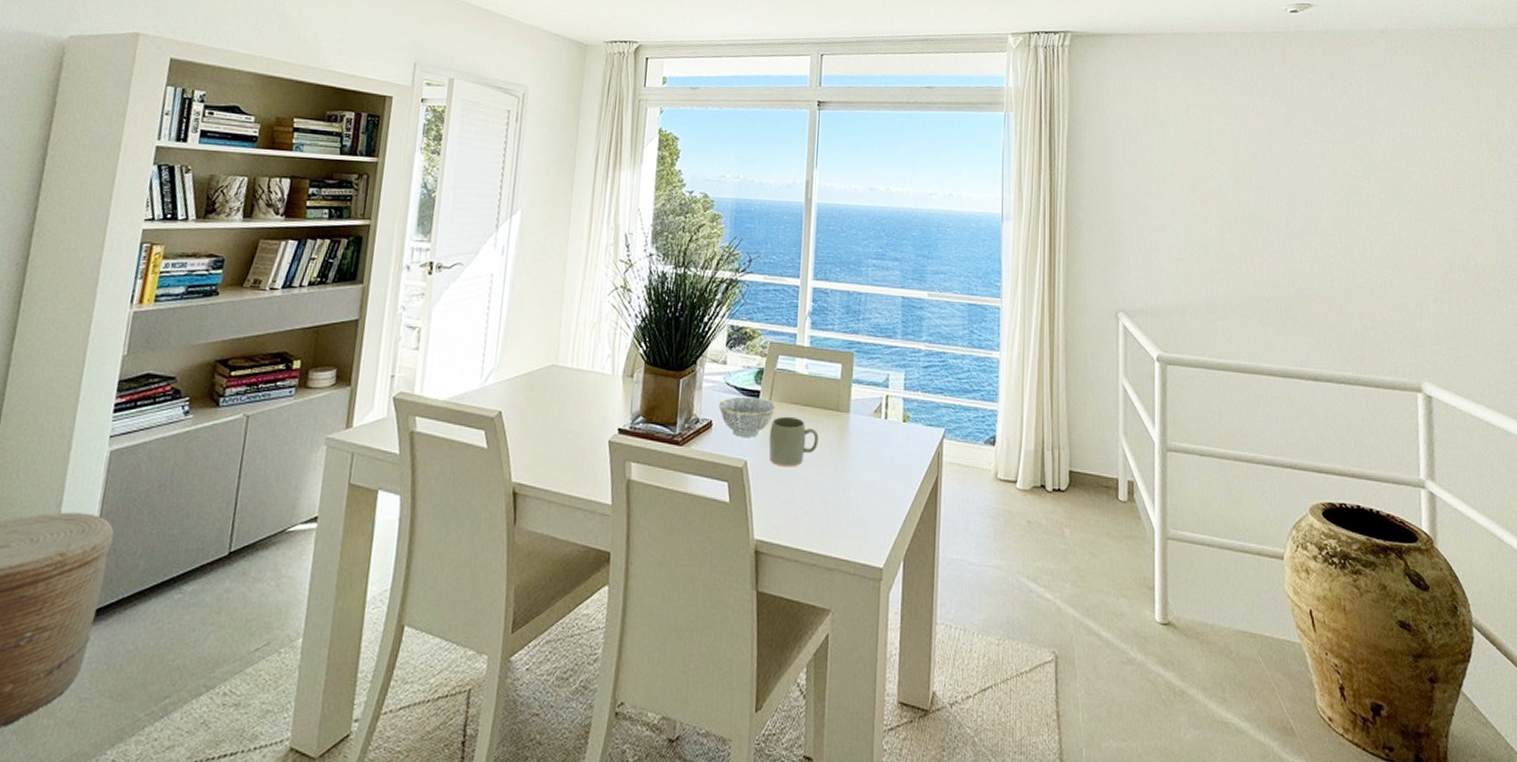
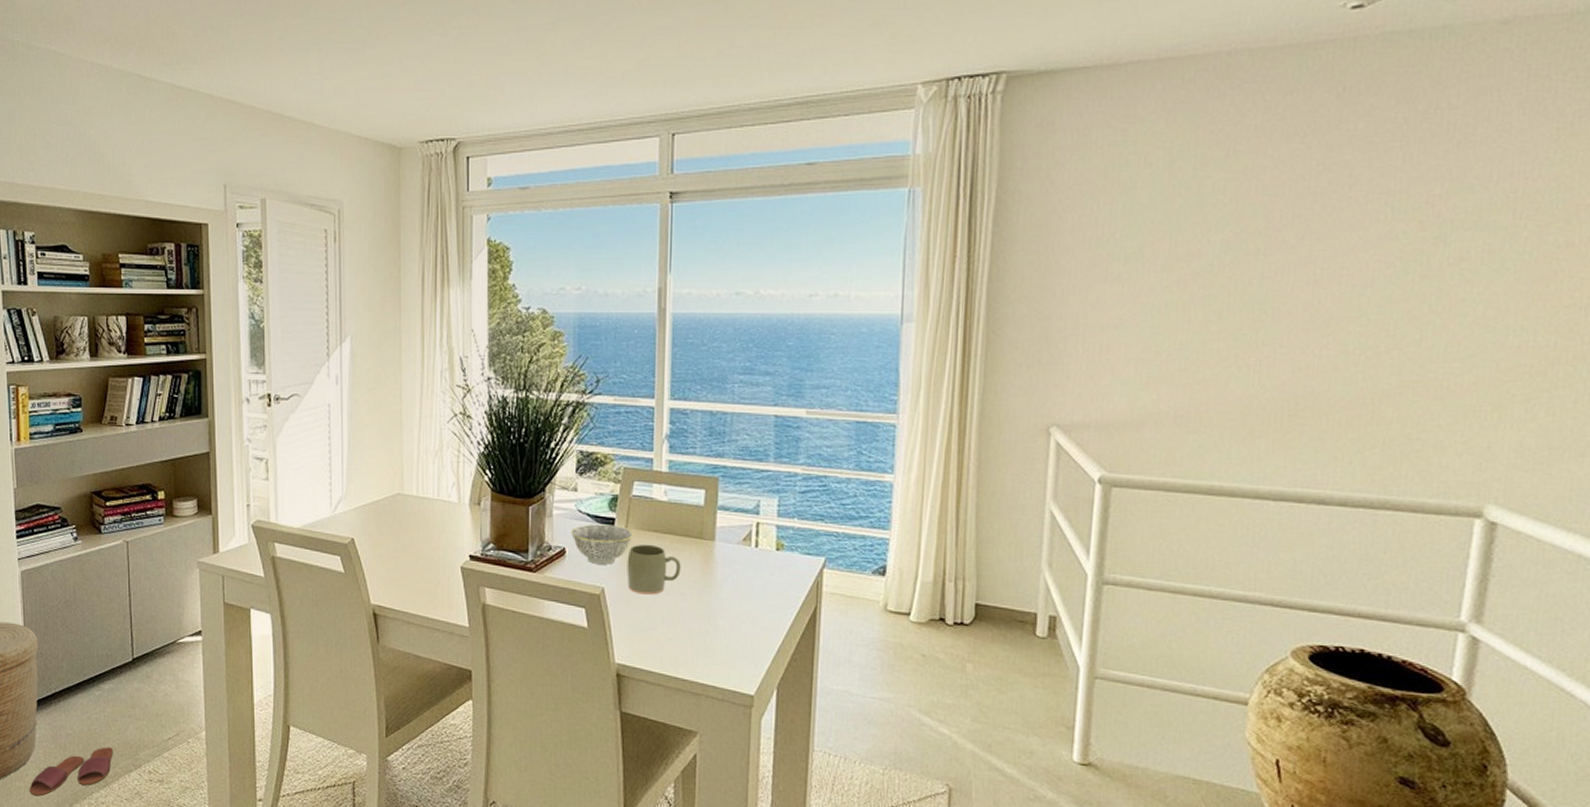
slippers: none [59,665,183,737] -> present [29,747,113,796]

